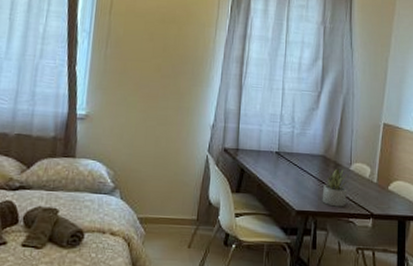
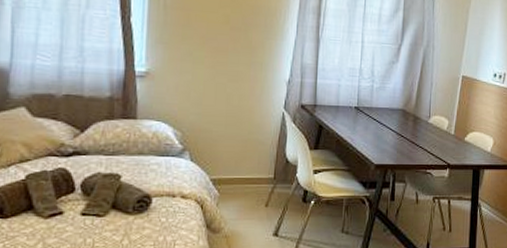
succulent plant: present [322,168,348,207] -> none [400,122,426,159]

